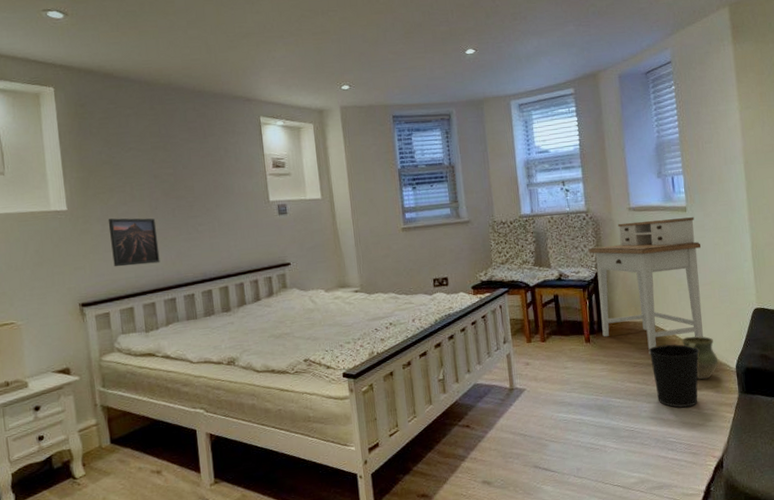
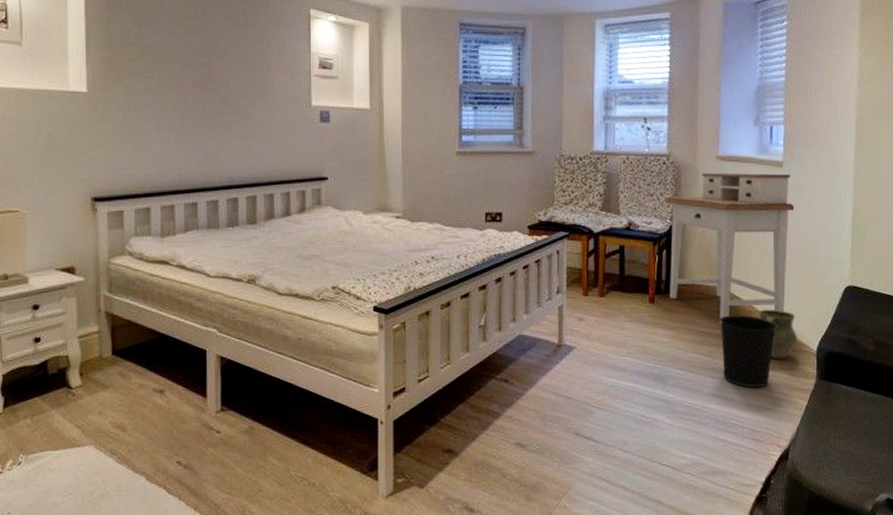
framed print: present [108,218,160,267] -> none [130,107,184,162]

